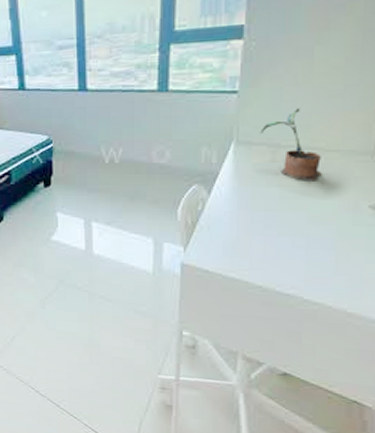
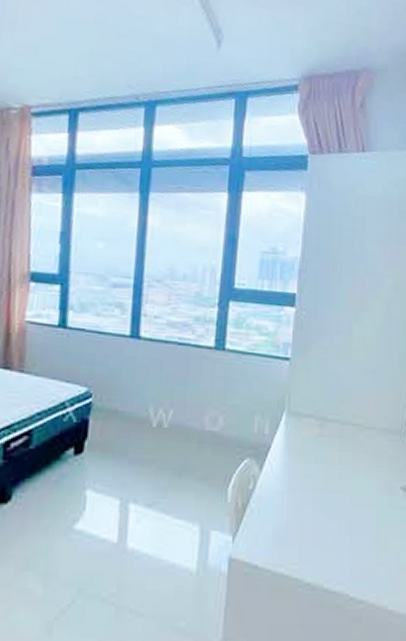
potted plant: present [260,109,322,180] -> none [309,382,362,458]

